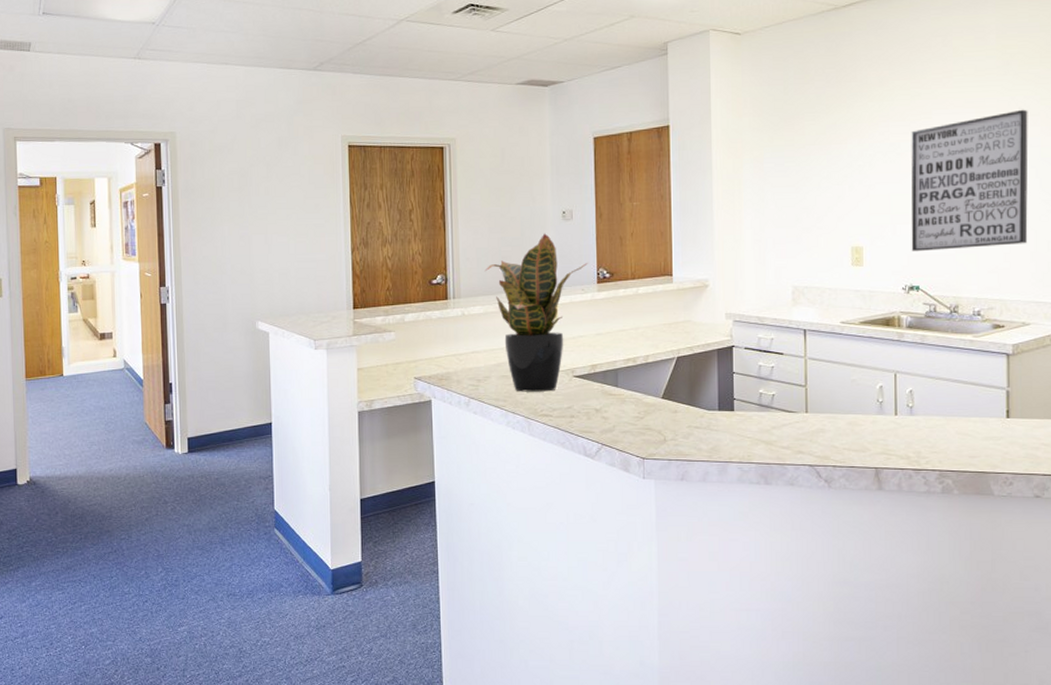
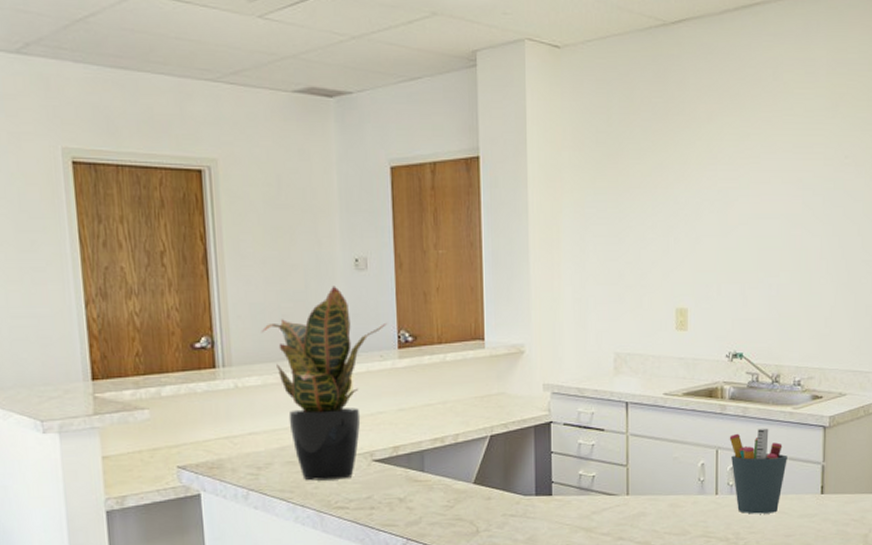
pen holder: none [907,354,969,435] -> present [729,428,787,514]
wall art: present [911,109,1028,252] -> none [736,158,854,316]

